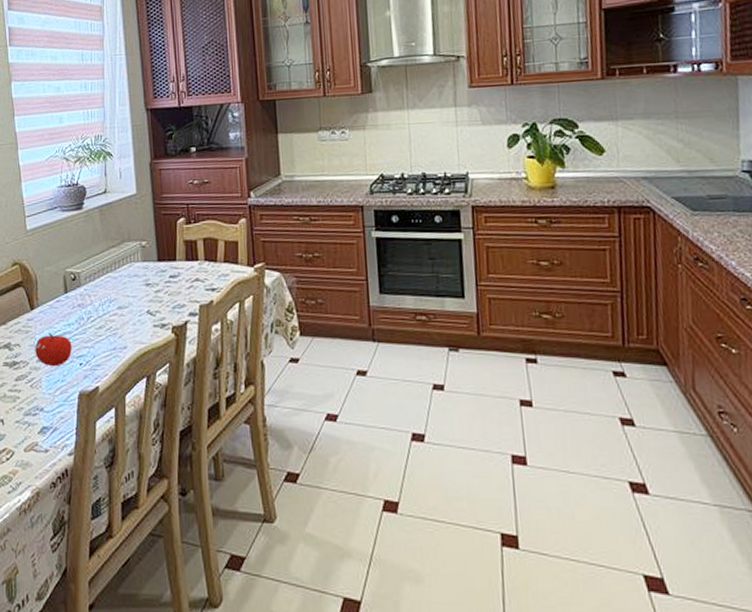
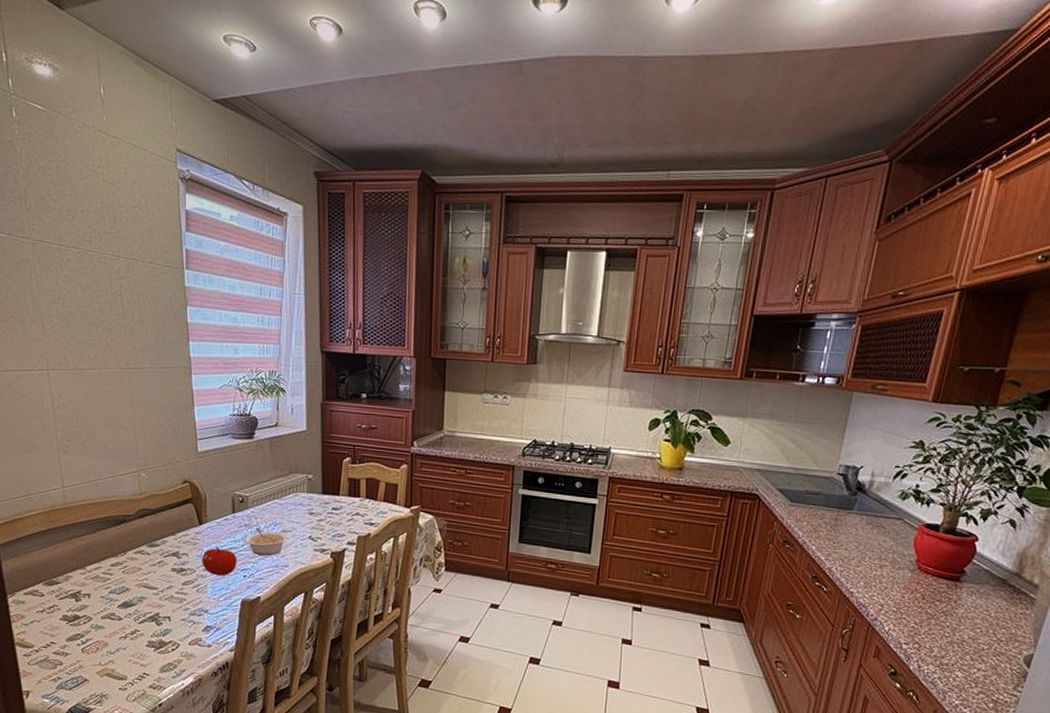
legume: none [79,306,124,338] -> present [245,527,287,556]

